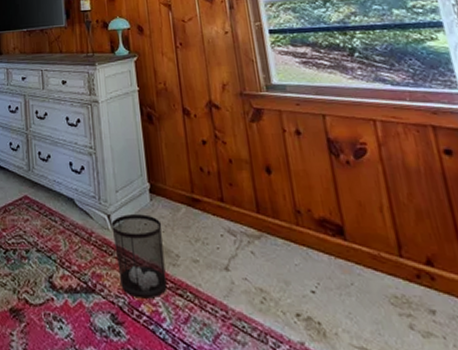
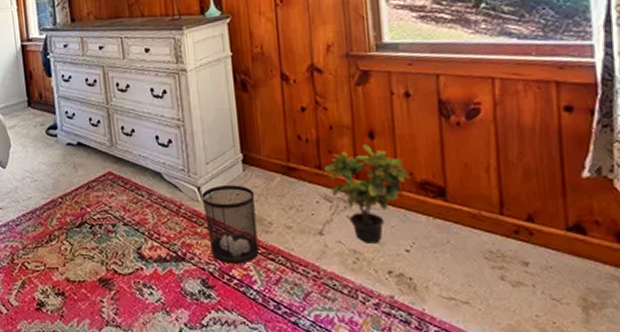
potted plant: none [227,179,309,282] -> present [325,145,410,243]

